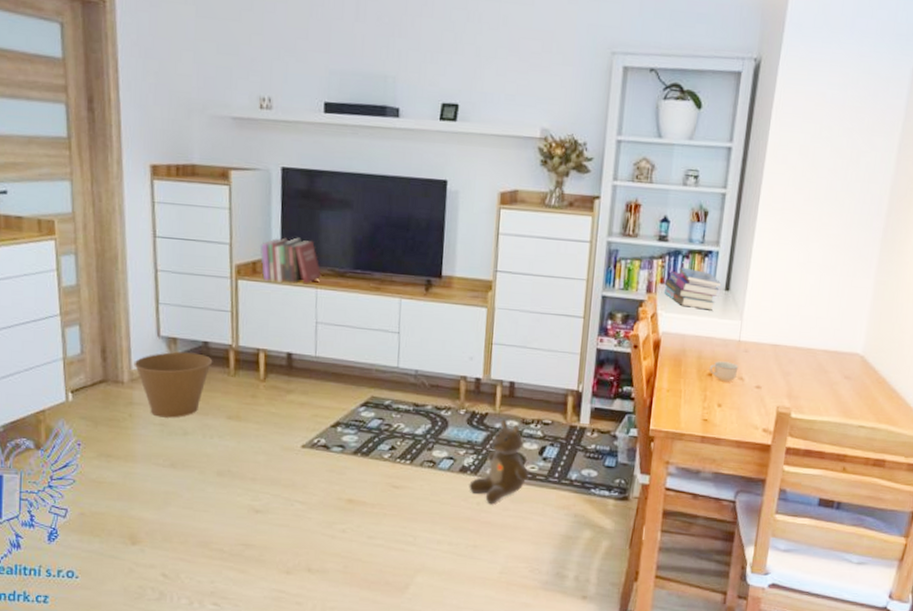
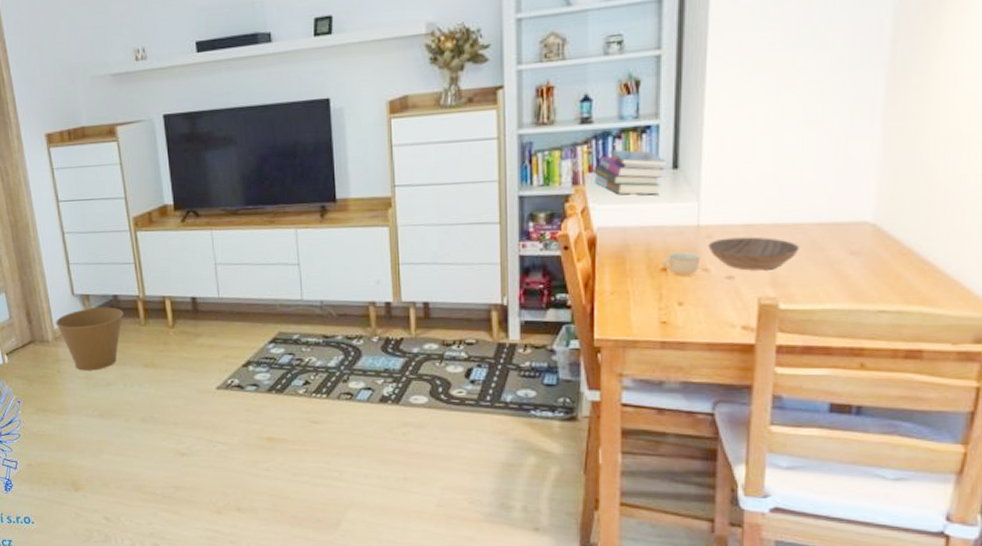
books: present [260,237,322,285] -> none [153,181,215,230]
teddy bear: present [469,419,529,503] -> none [392,343,457,433]
bowl: none [744,353,810,384] -> present [708,236,799,271]

